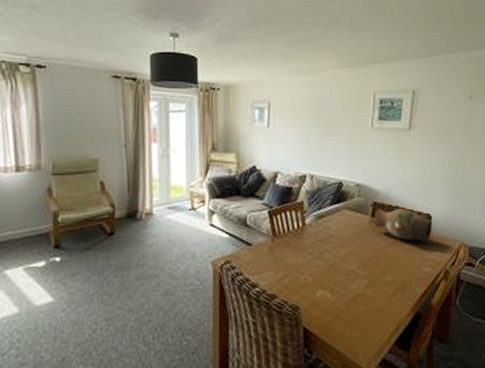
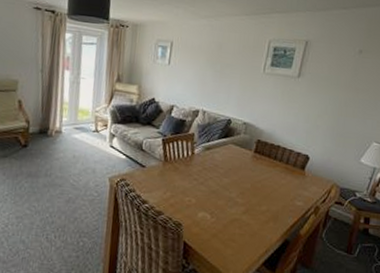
vase: present [375,208,433,241] -> none [256,146,310,179]

